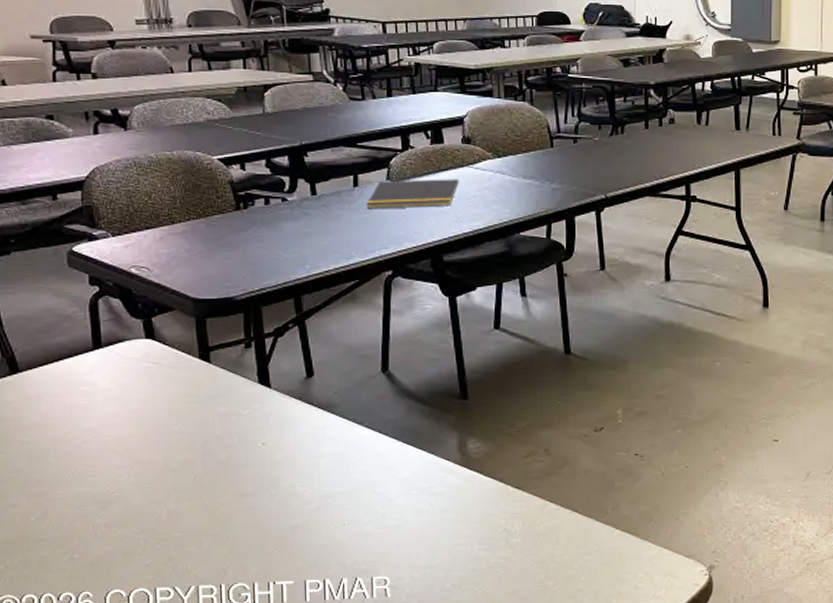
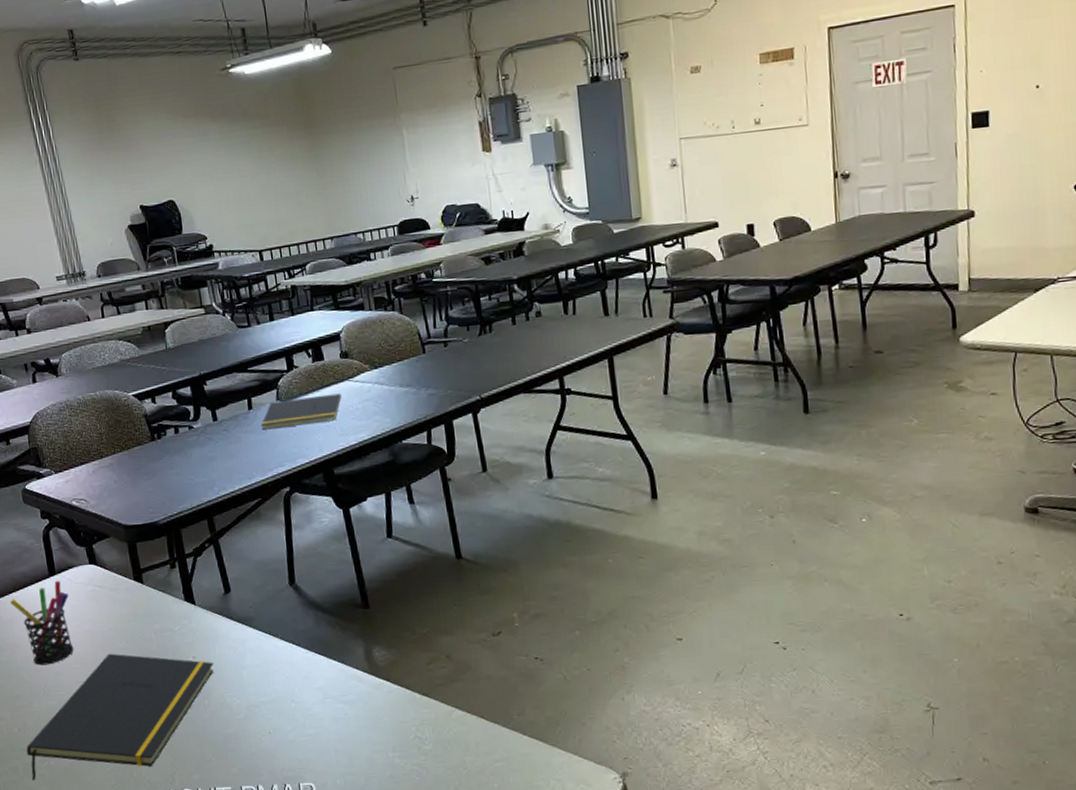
pen holder: none [39,354,117,448] -> present [10,580,74,666]
notepad: none [44,436,287,575] -> present [26,653,214,780]

